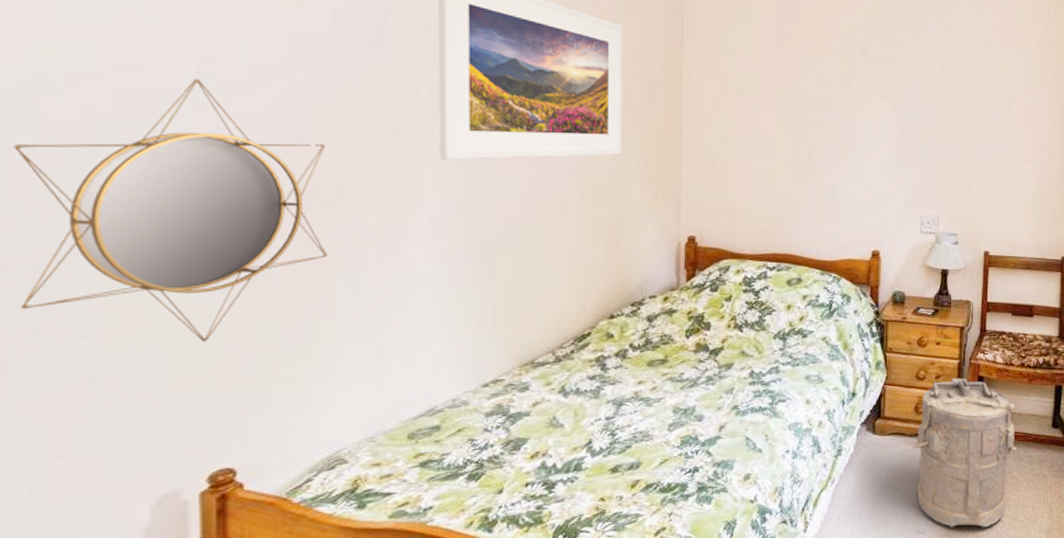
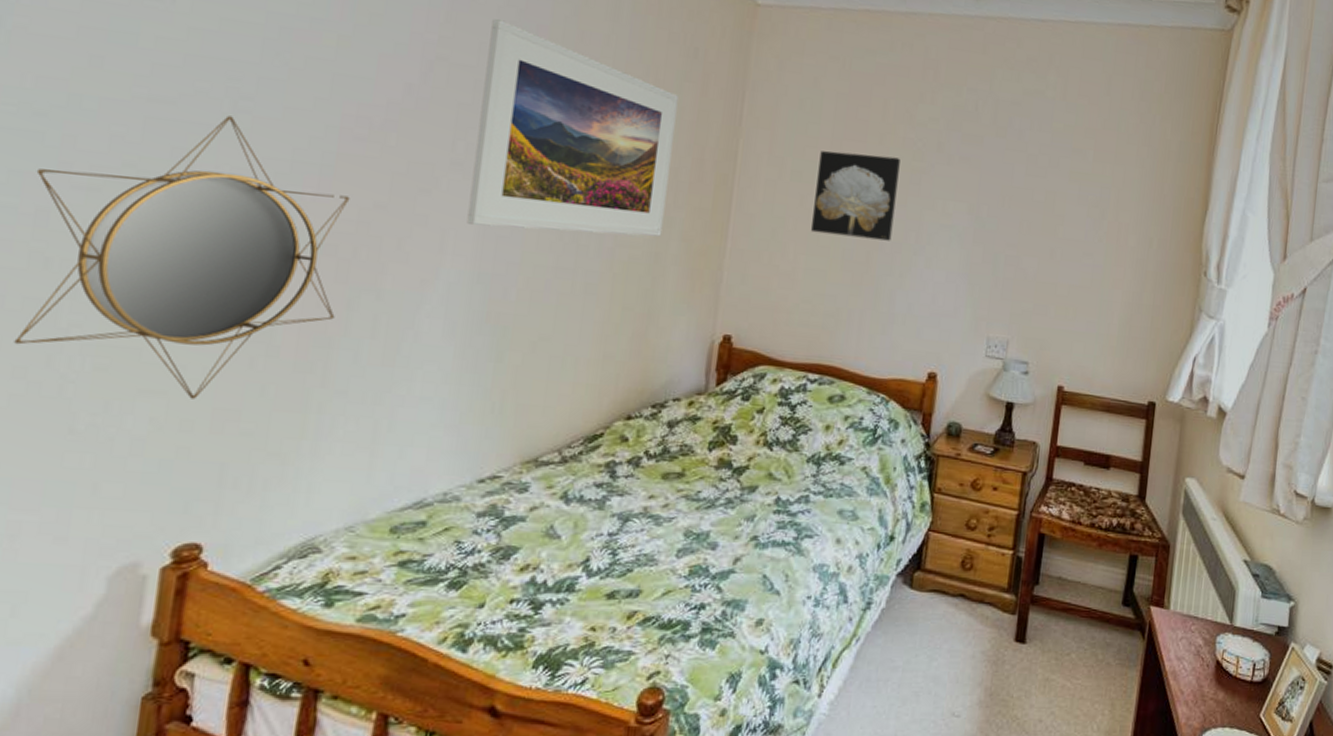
wall art: none [757,64,830,140] -> present [811,151,901,241]
laundry hamper: present [912,378,1016,529] -> none [953,532,1080,719]

